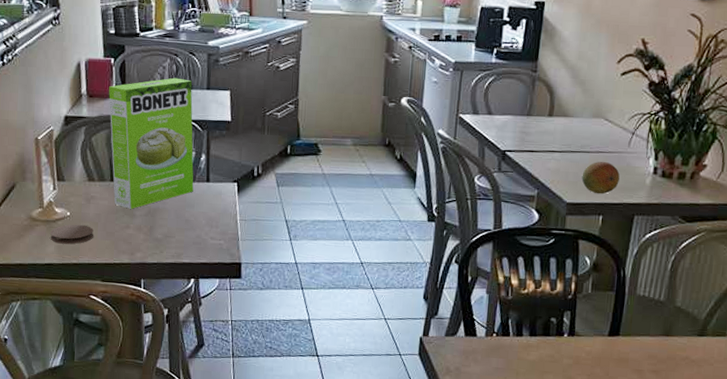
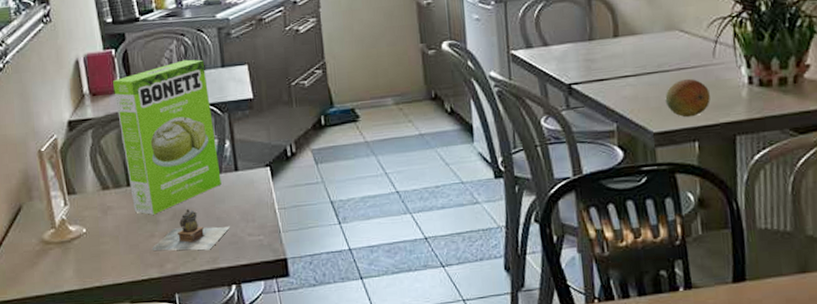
coaster: present [49,224,94,245] -> none [65,240,116,267]
teapot: none [126,208,196,246] -> present [153,208,230,251]

